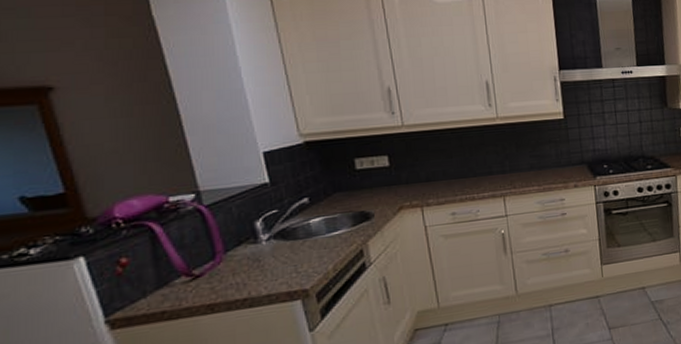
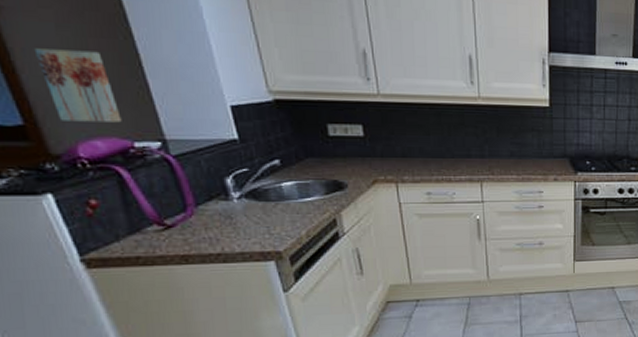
wall art: none [82,117,159,185] -> present [33,48,122,123]

